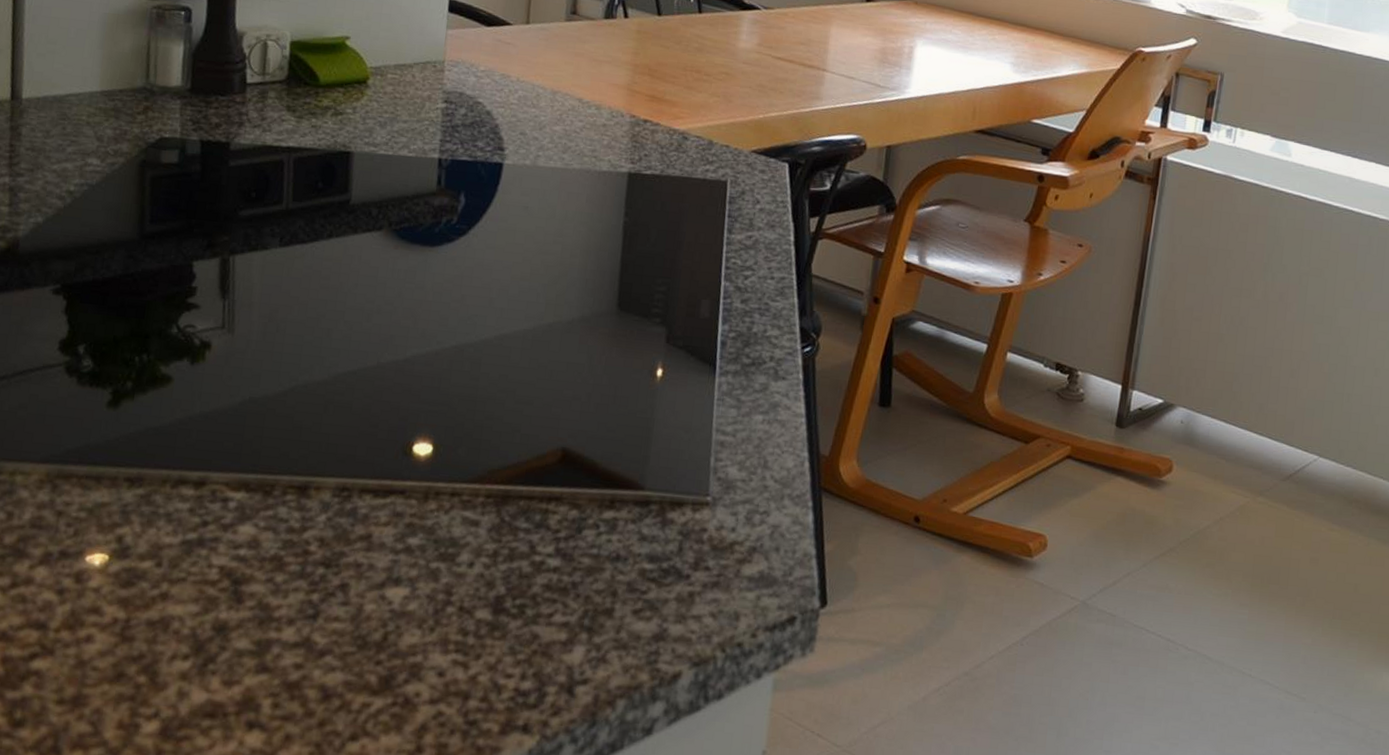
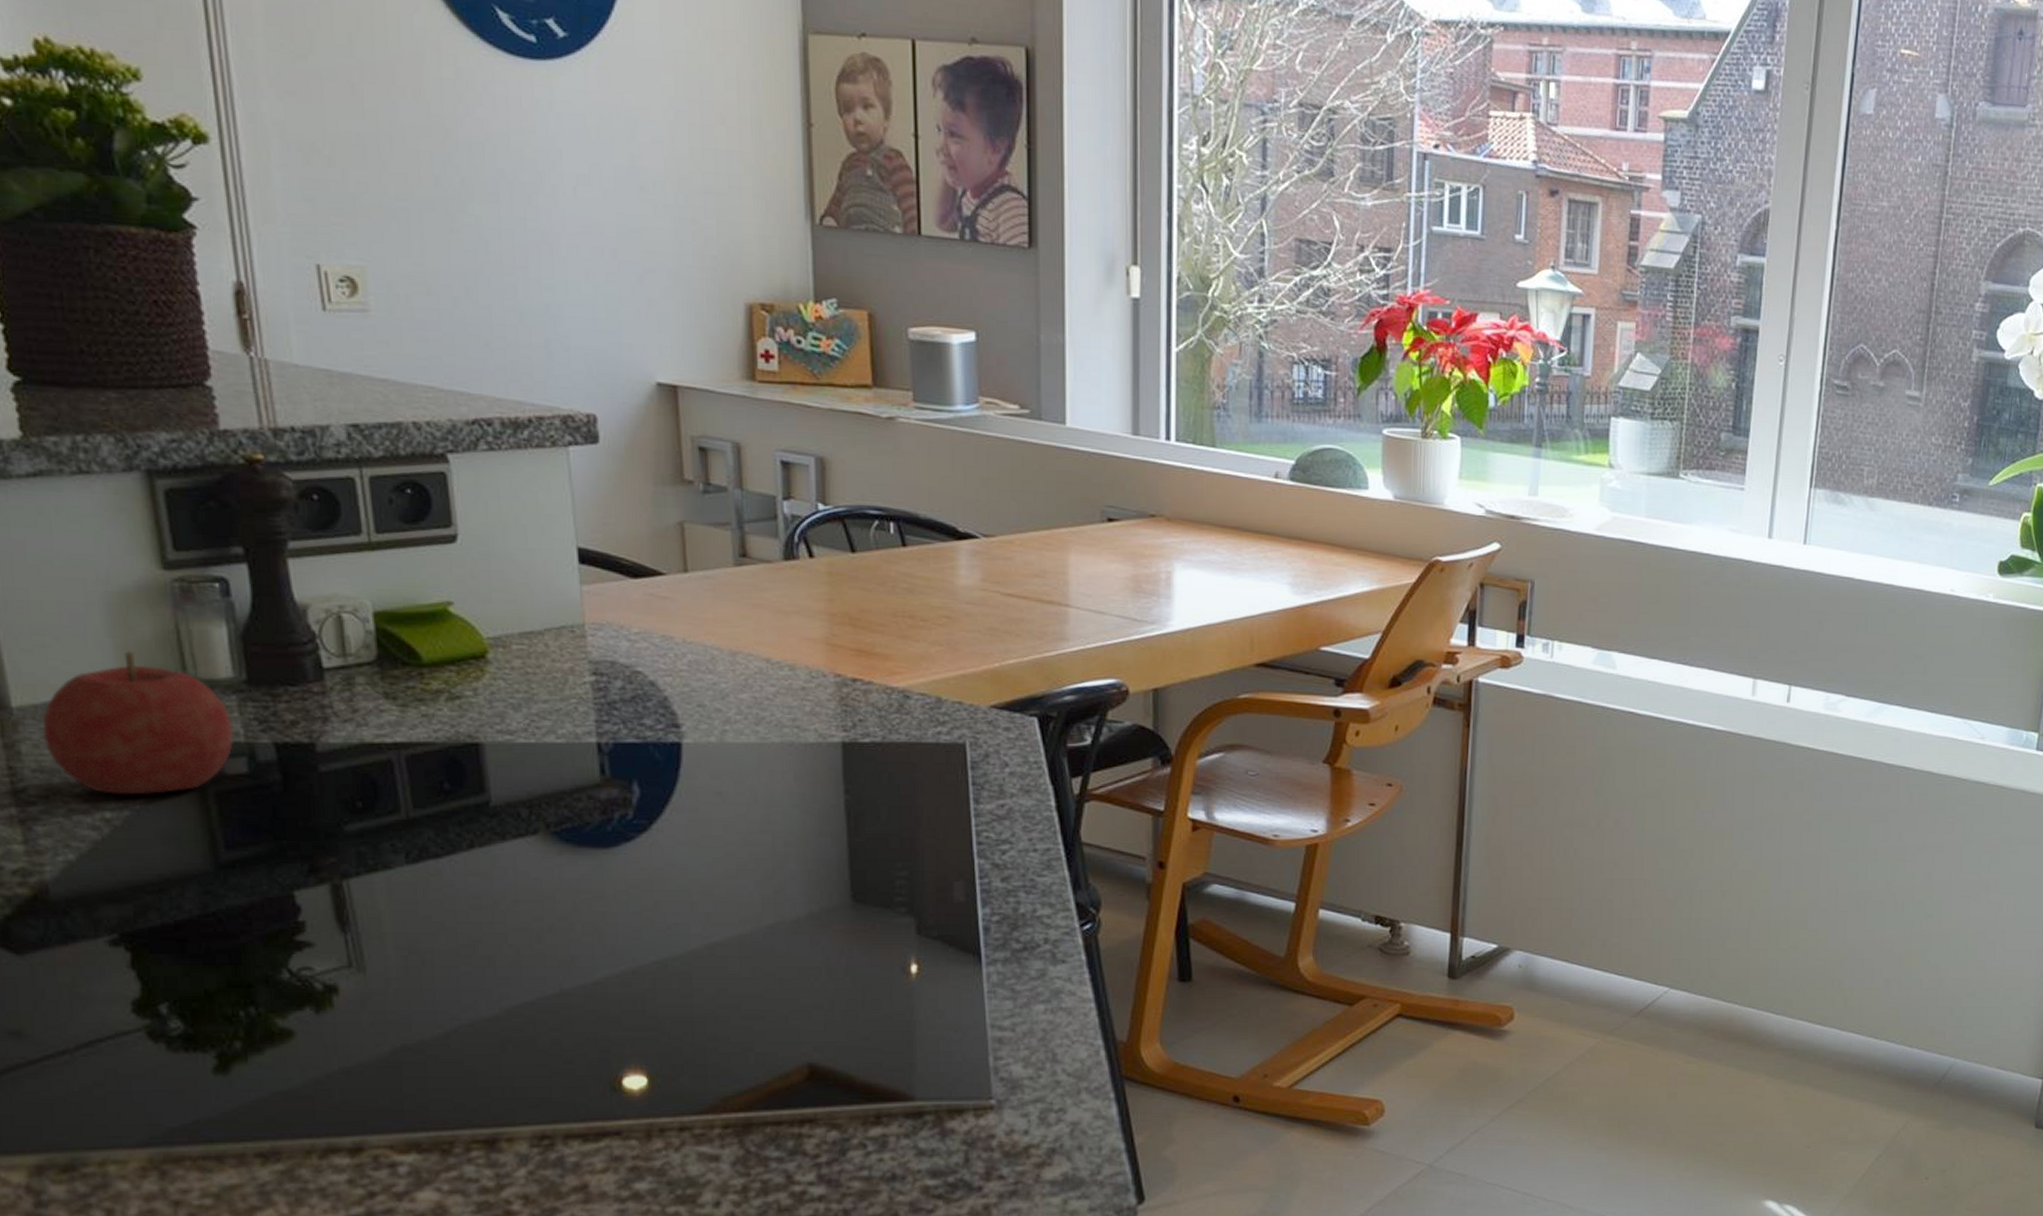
fruit: none [39,60,174,175] -> present [42,651,234,795]

